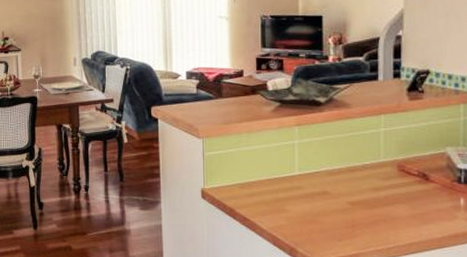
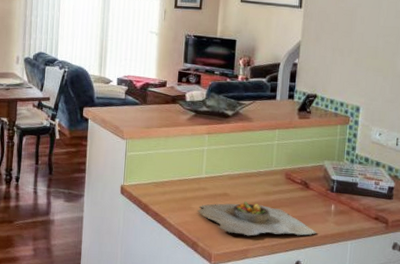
cutting board: none [292,199,443,239] -> present [196,201,316,236]

